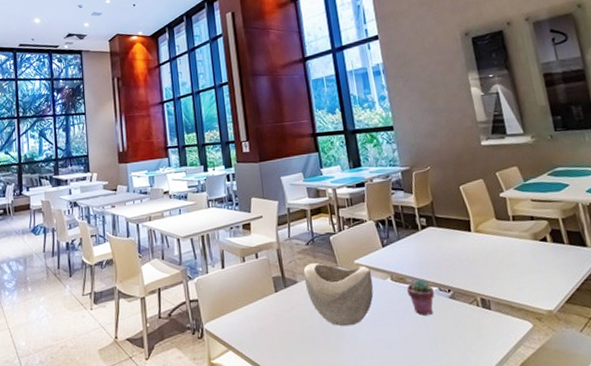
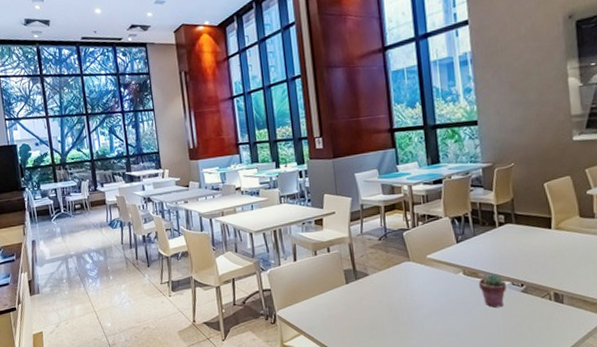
decorative bowl: present [303,263,374,327] -> none [374,257,445,316]

